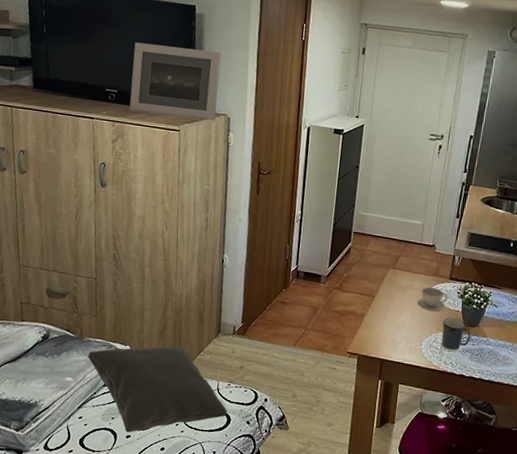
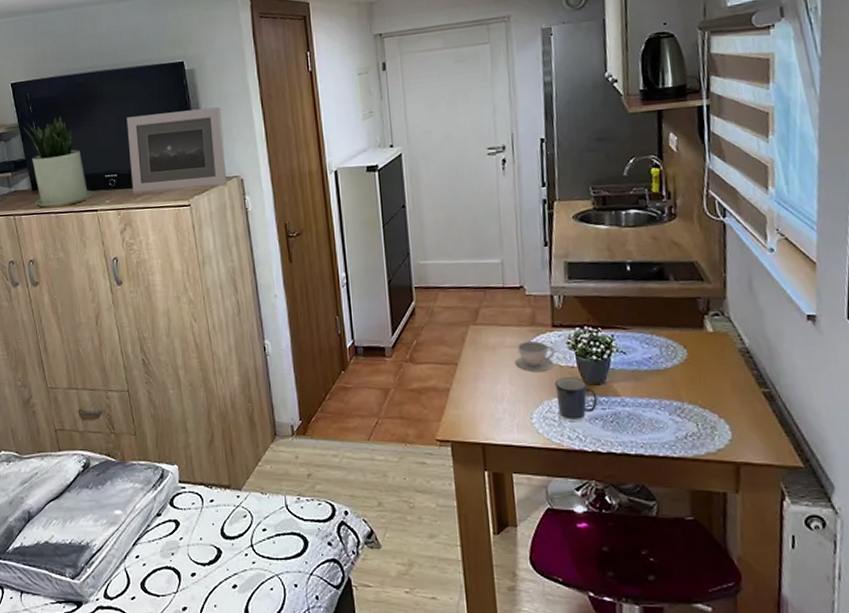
planter: none [33,24,93,109] -> present [23,116,94,208]
cushion: present [87,345,227,433] -> none [133,457,302,570]

